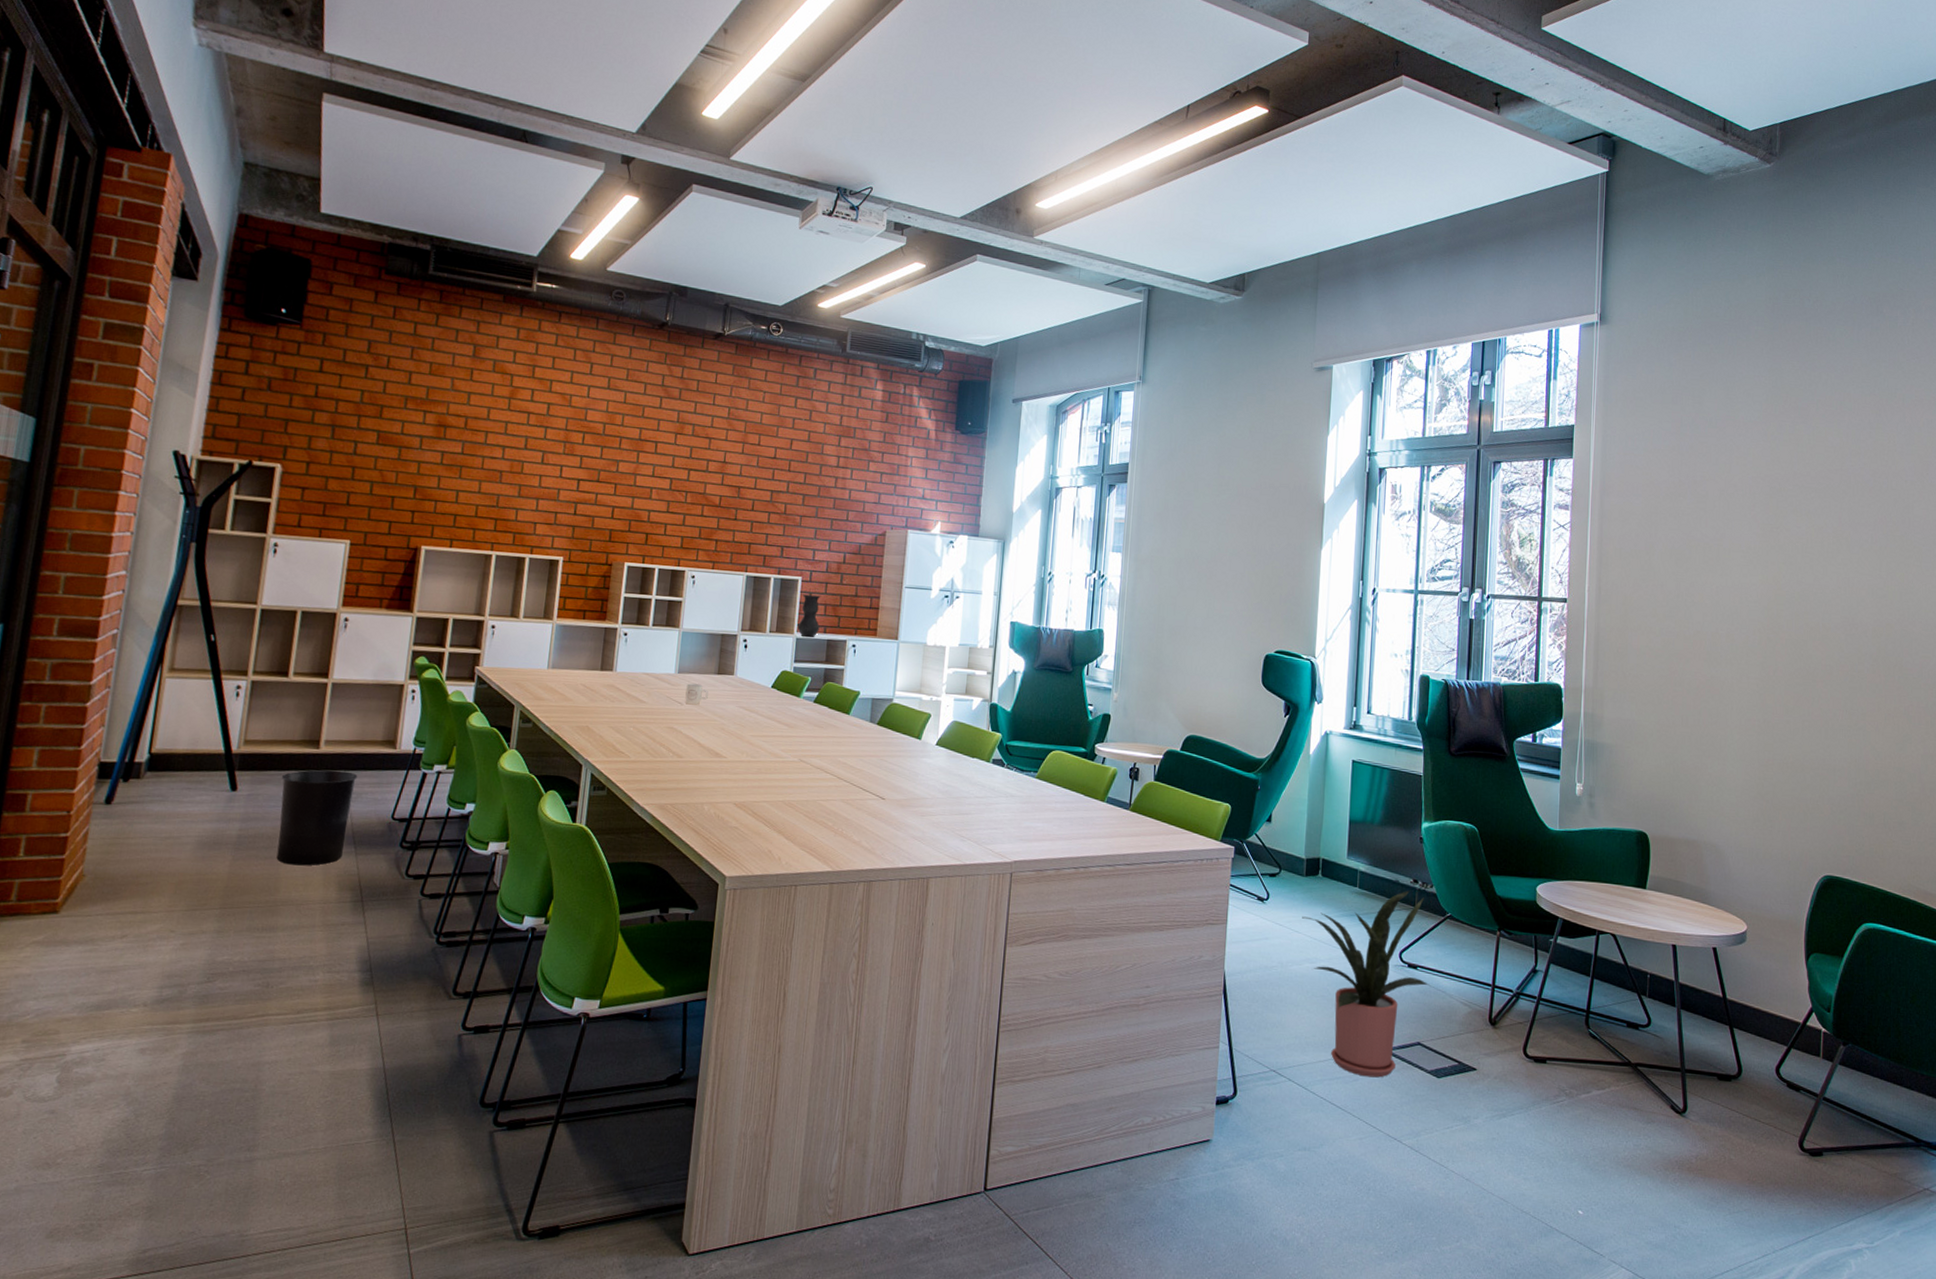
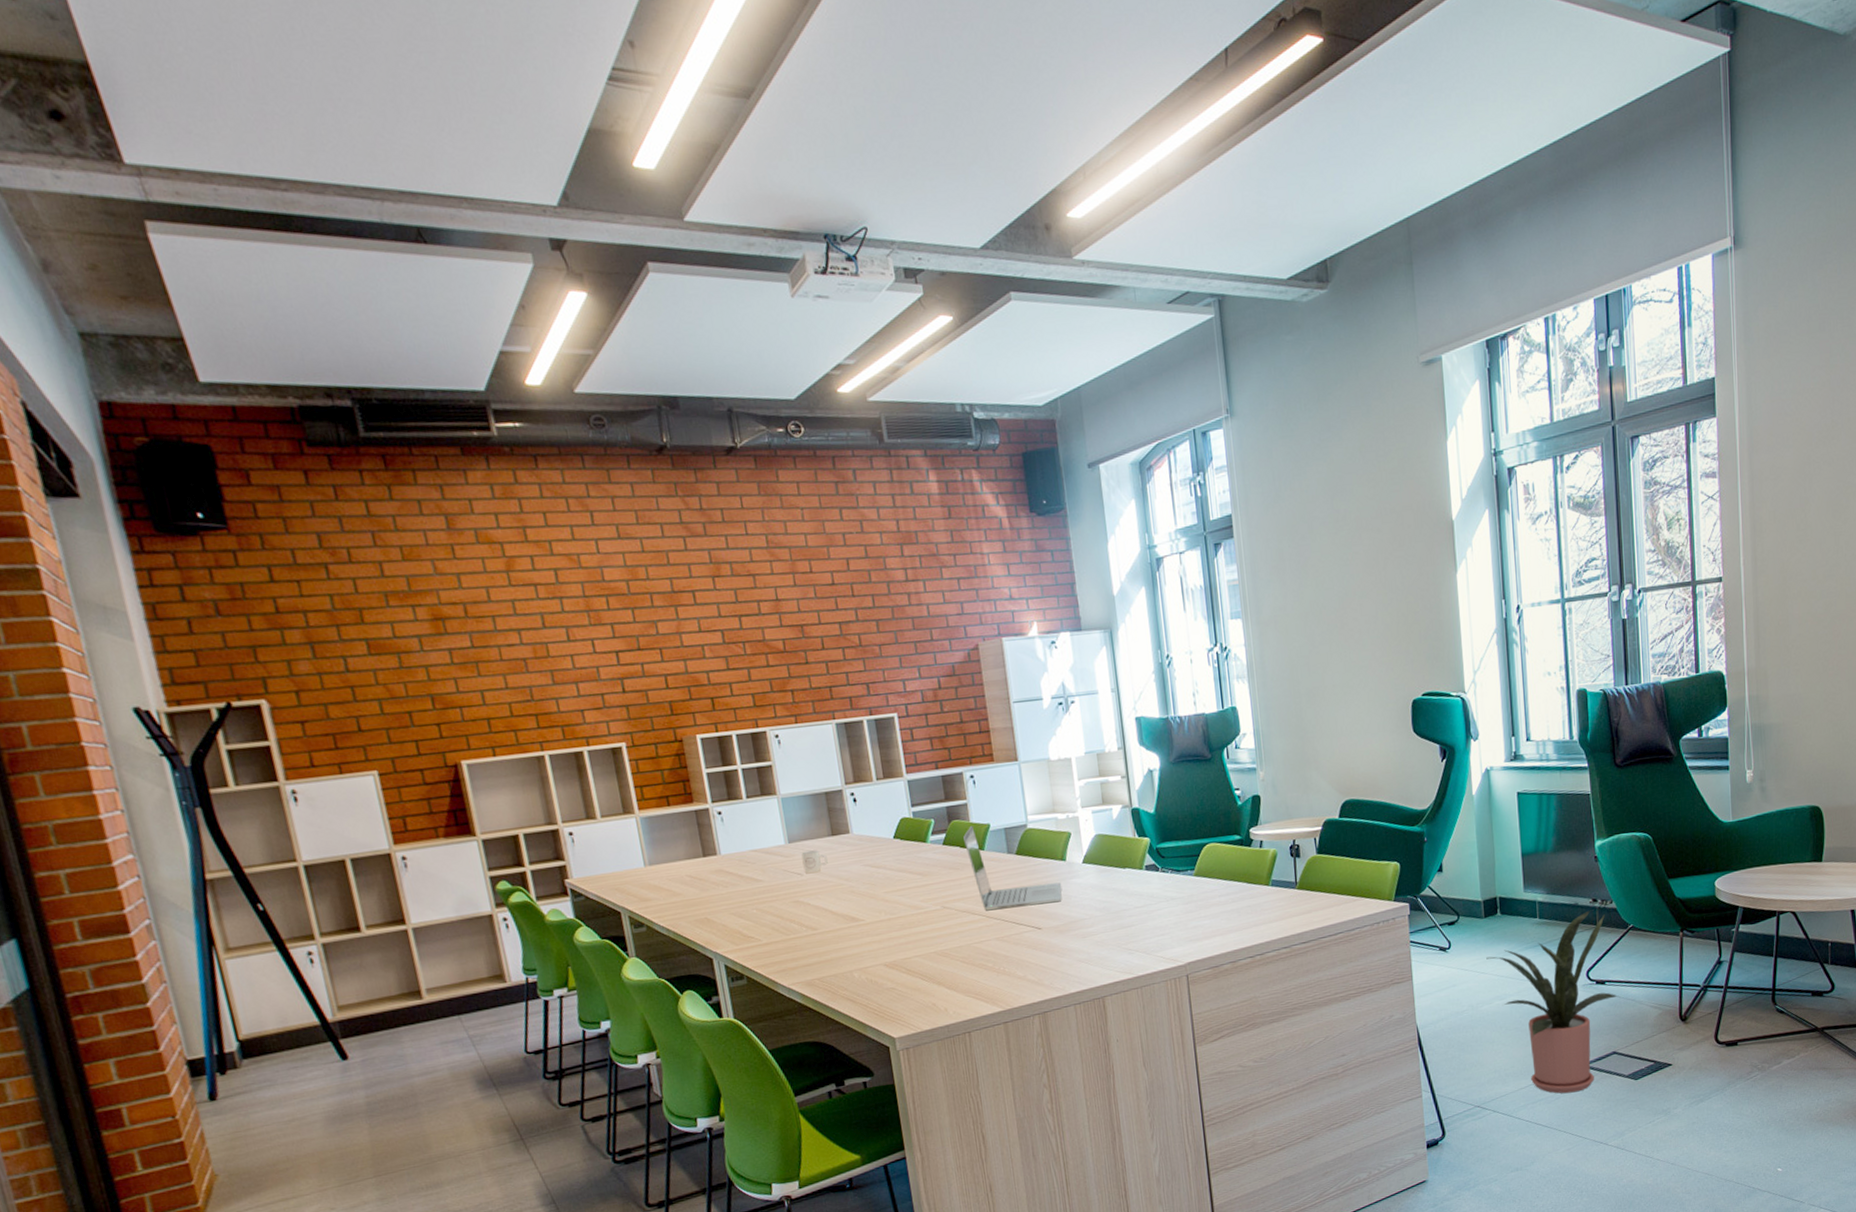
waste bin: present [276,769,358,866] -> none [391,1015,486,1121]
vase: present [797,594,821,638] -> none [902,729,931,778]
laptop: none [833,690,913,777] -> present [963,826,1062,911]

